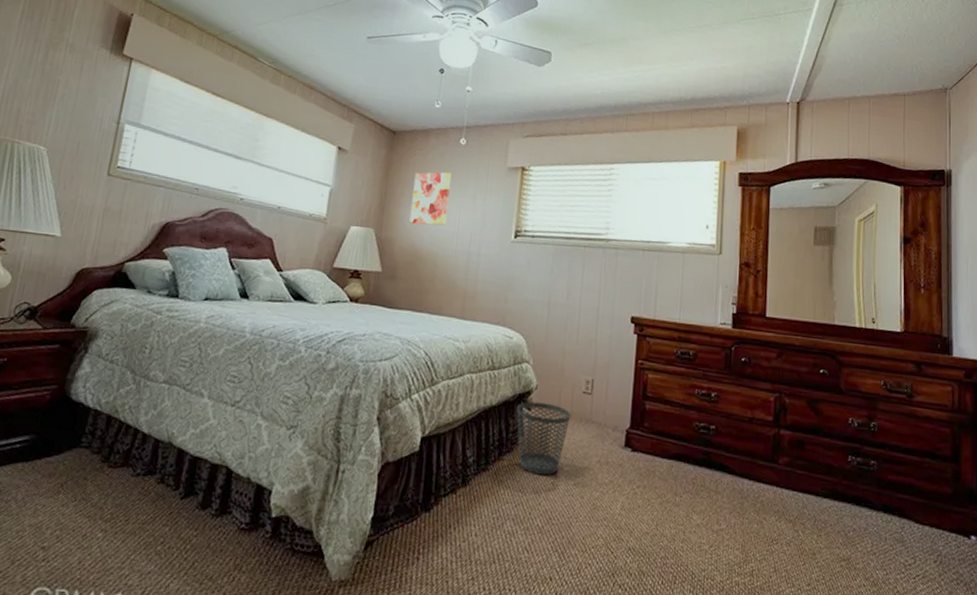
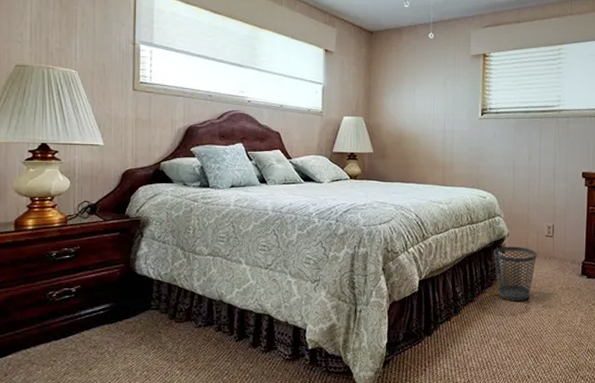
wall art: present [409,172,452,225] -> none [392,63,424,110]

